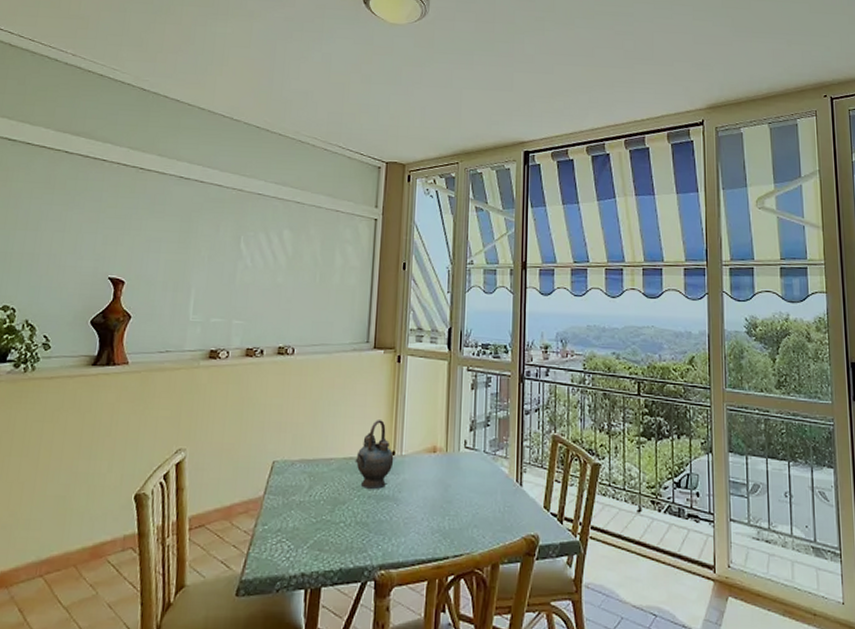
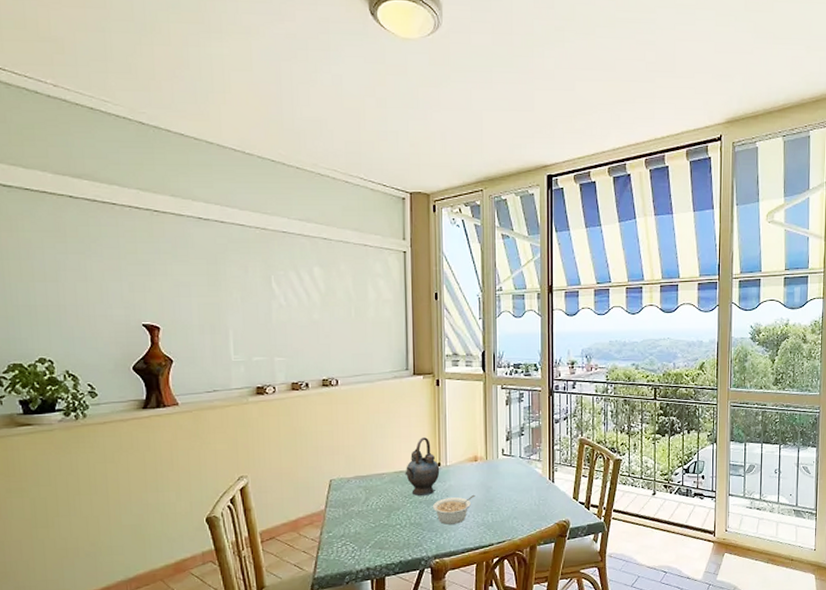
legume: none [382,492,432,528] -> present [432,494,475,525]

